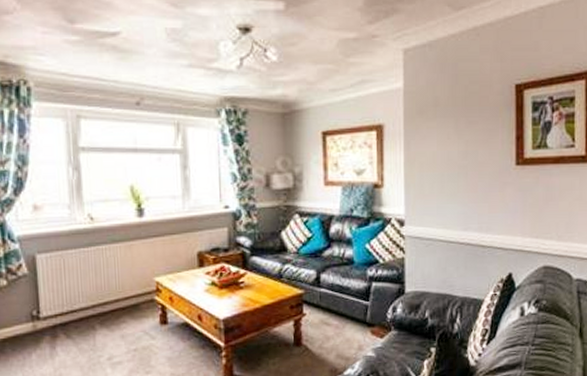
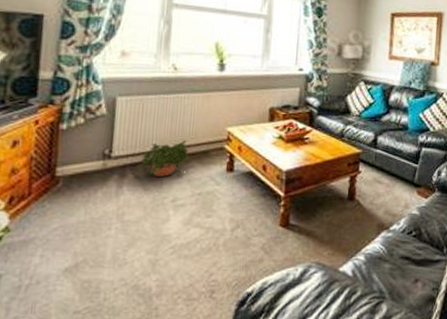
potted plant: none [67,294,120,335] -> present [137,140,189,177]

